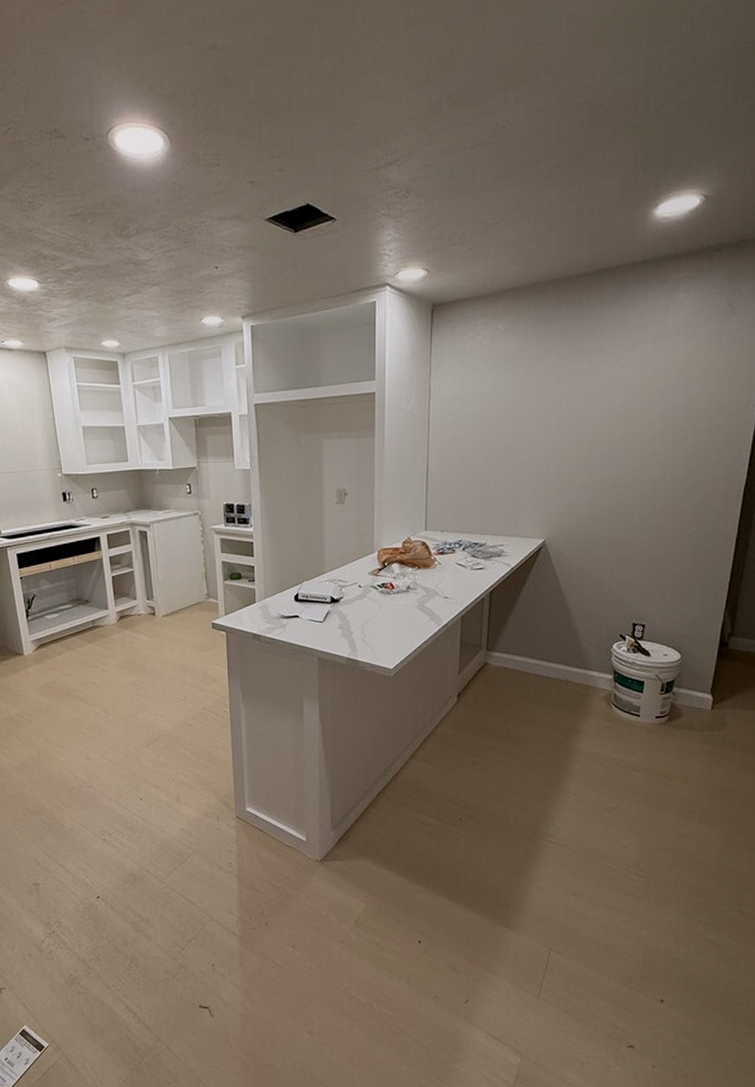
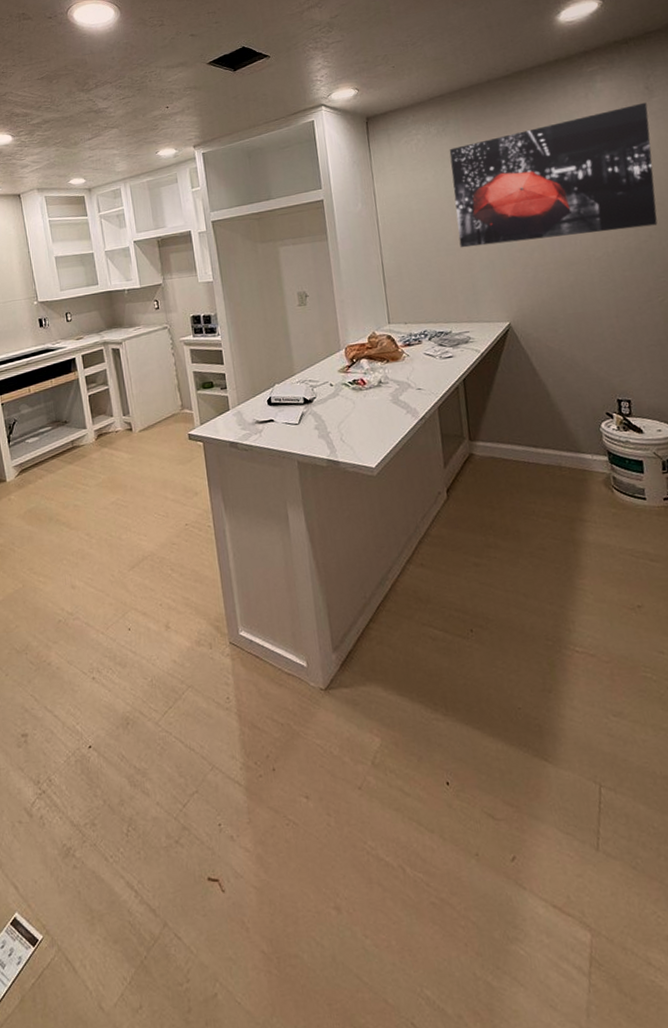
wall art: none [509,320,726,459] -> present [449,102,658,248]

